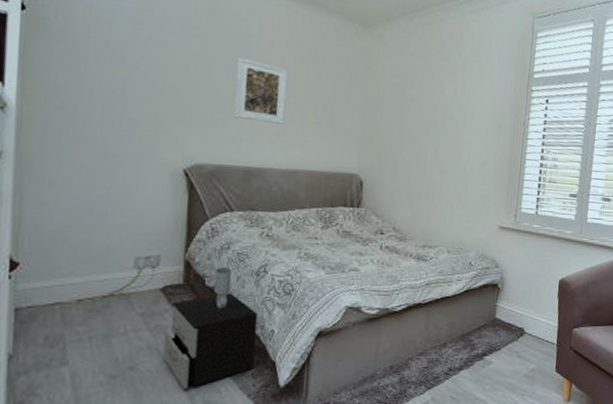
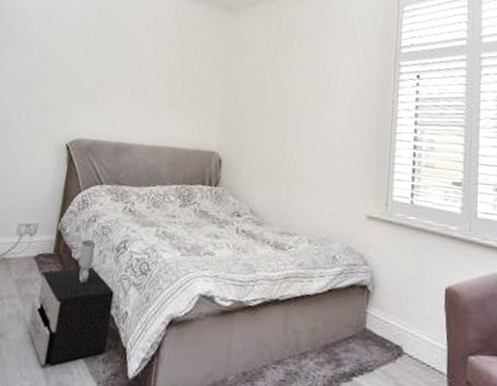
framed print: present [234,58,288,124] -> none [111,44,159,103]

